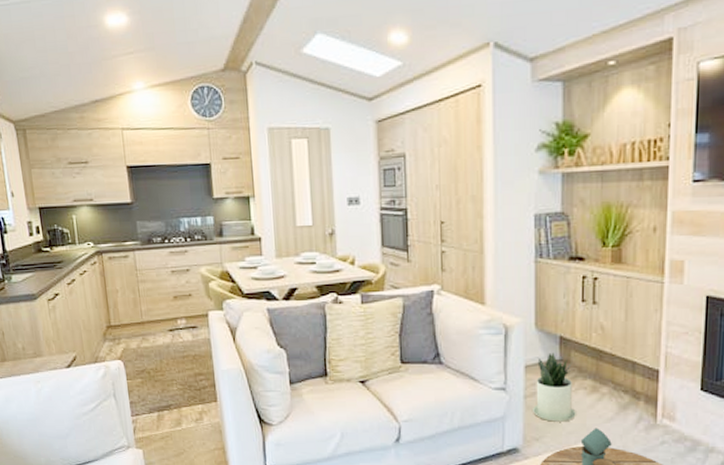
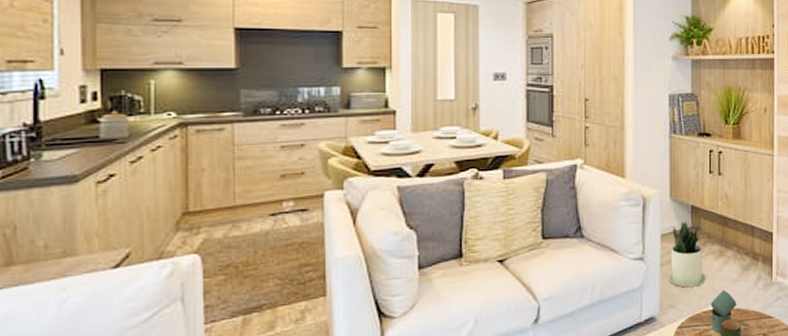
jar: none [43,241,65,265] -> present [99,110,130,139]

